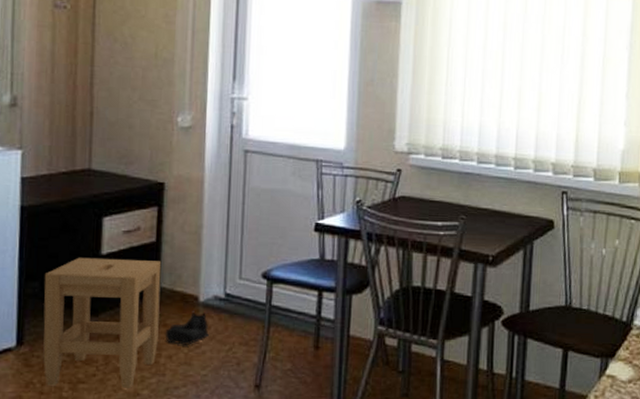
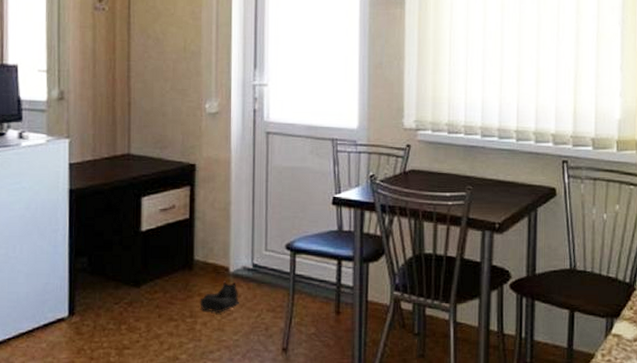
stool: present [43,257,162,388] -> none [91,234,195,353]

